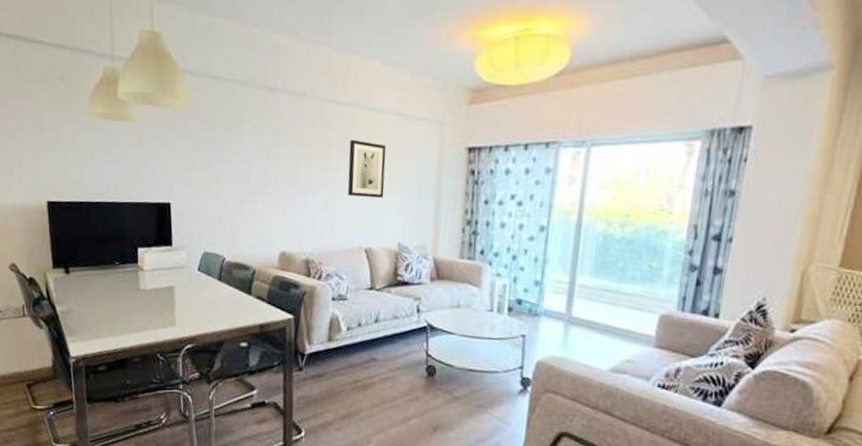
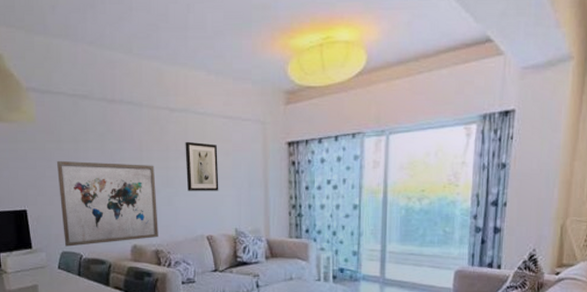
wall art: none [207,151,314,248] -> present [57,160,158,247]

